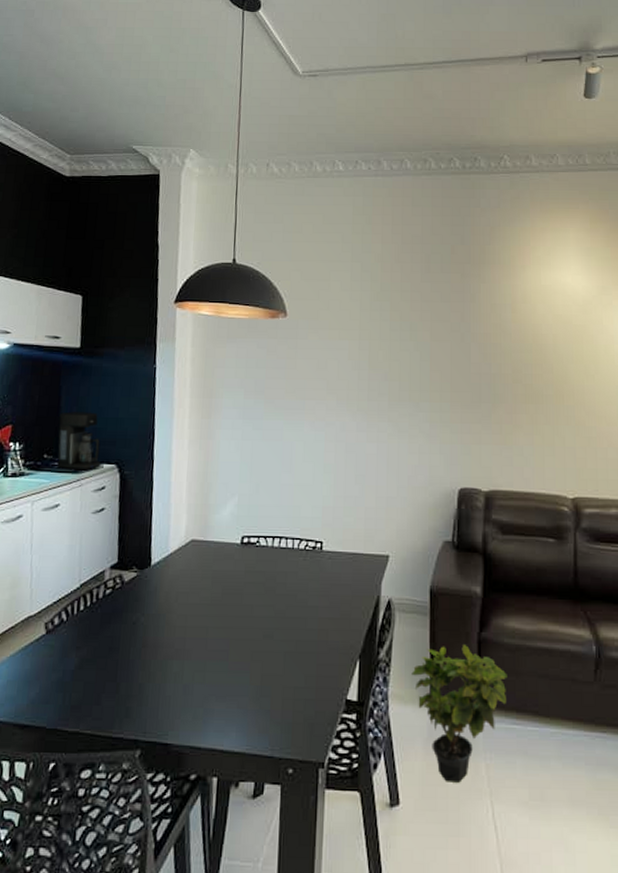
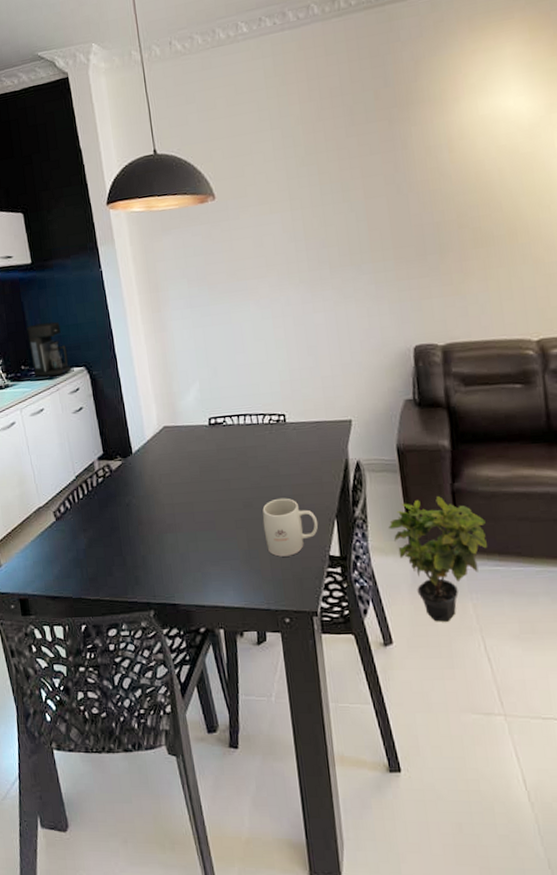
mug: none [280,631,340,697] -> present [262,498,319,557]

